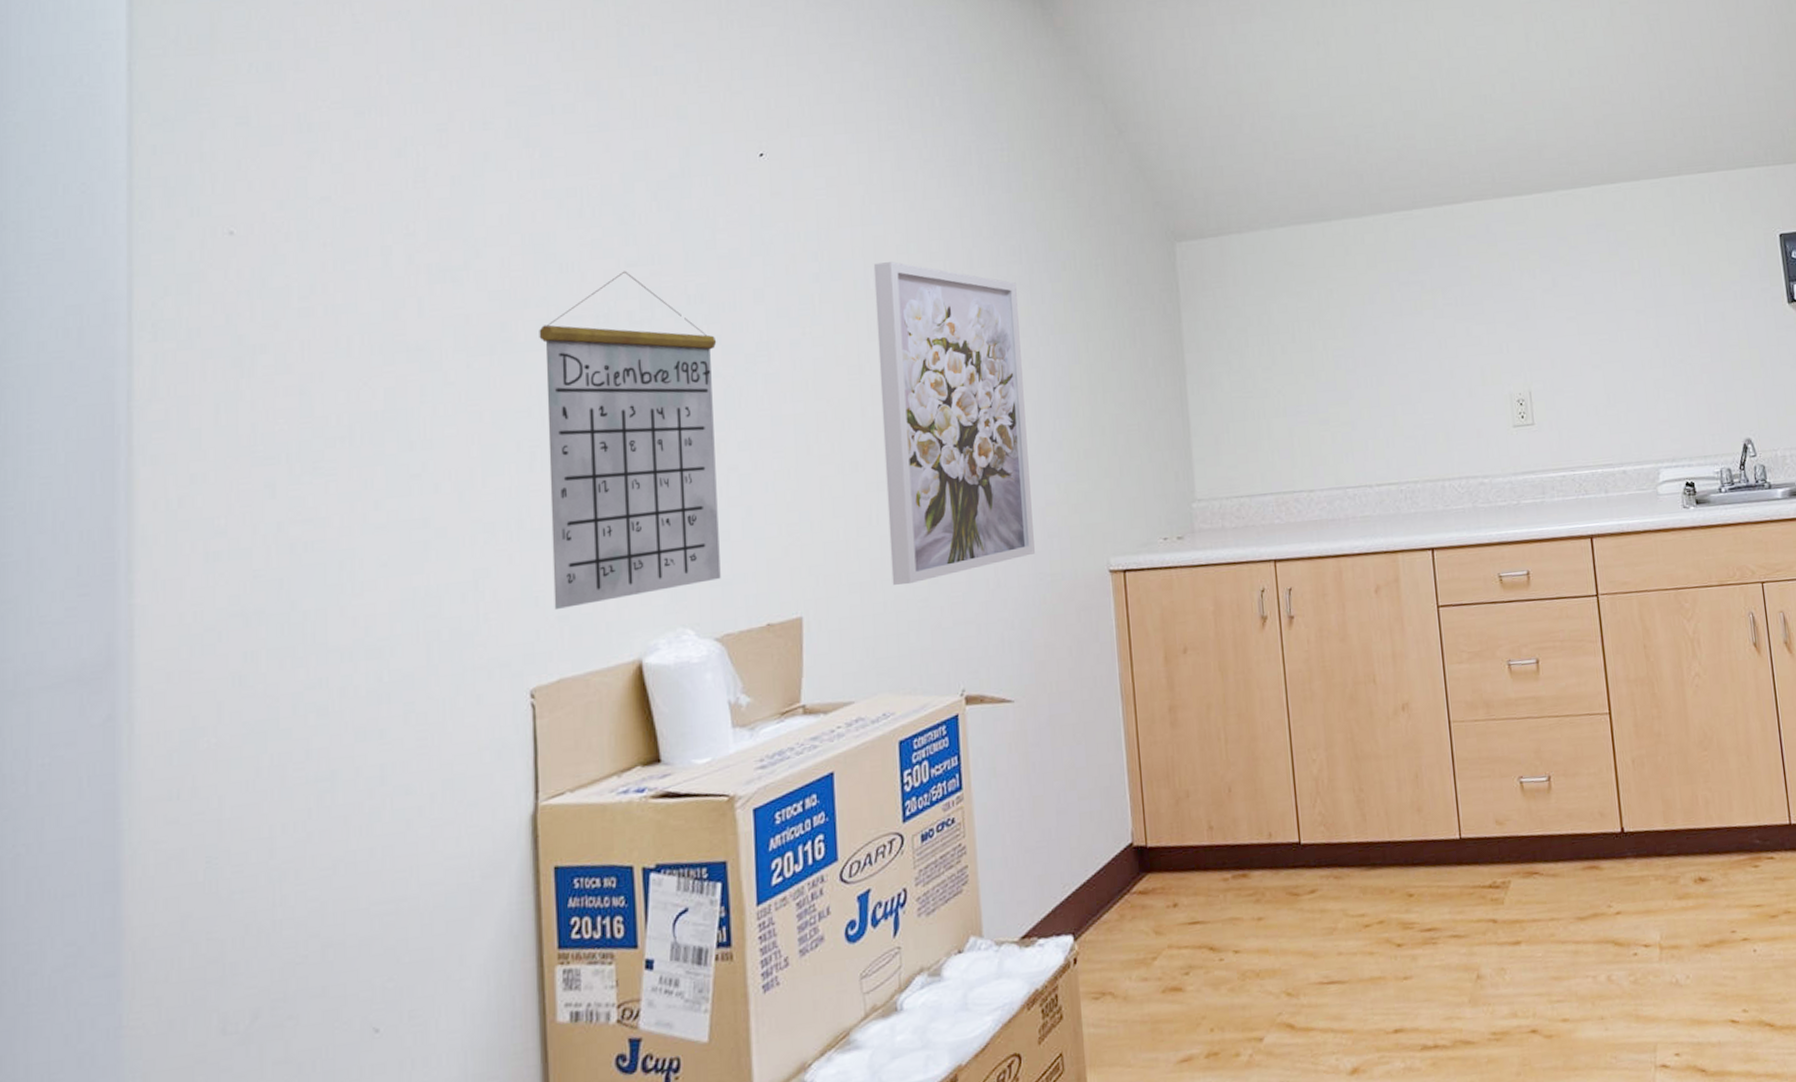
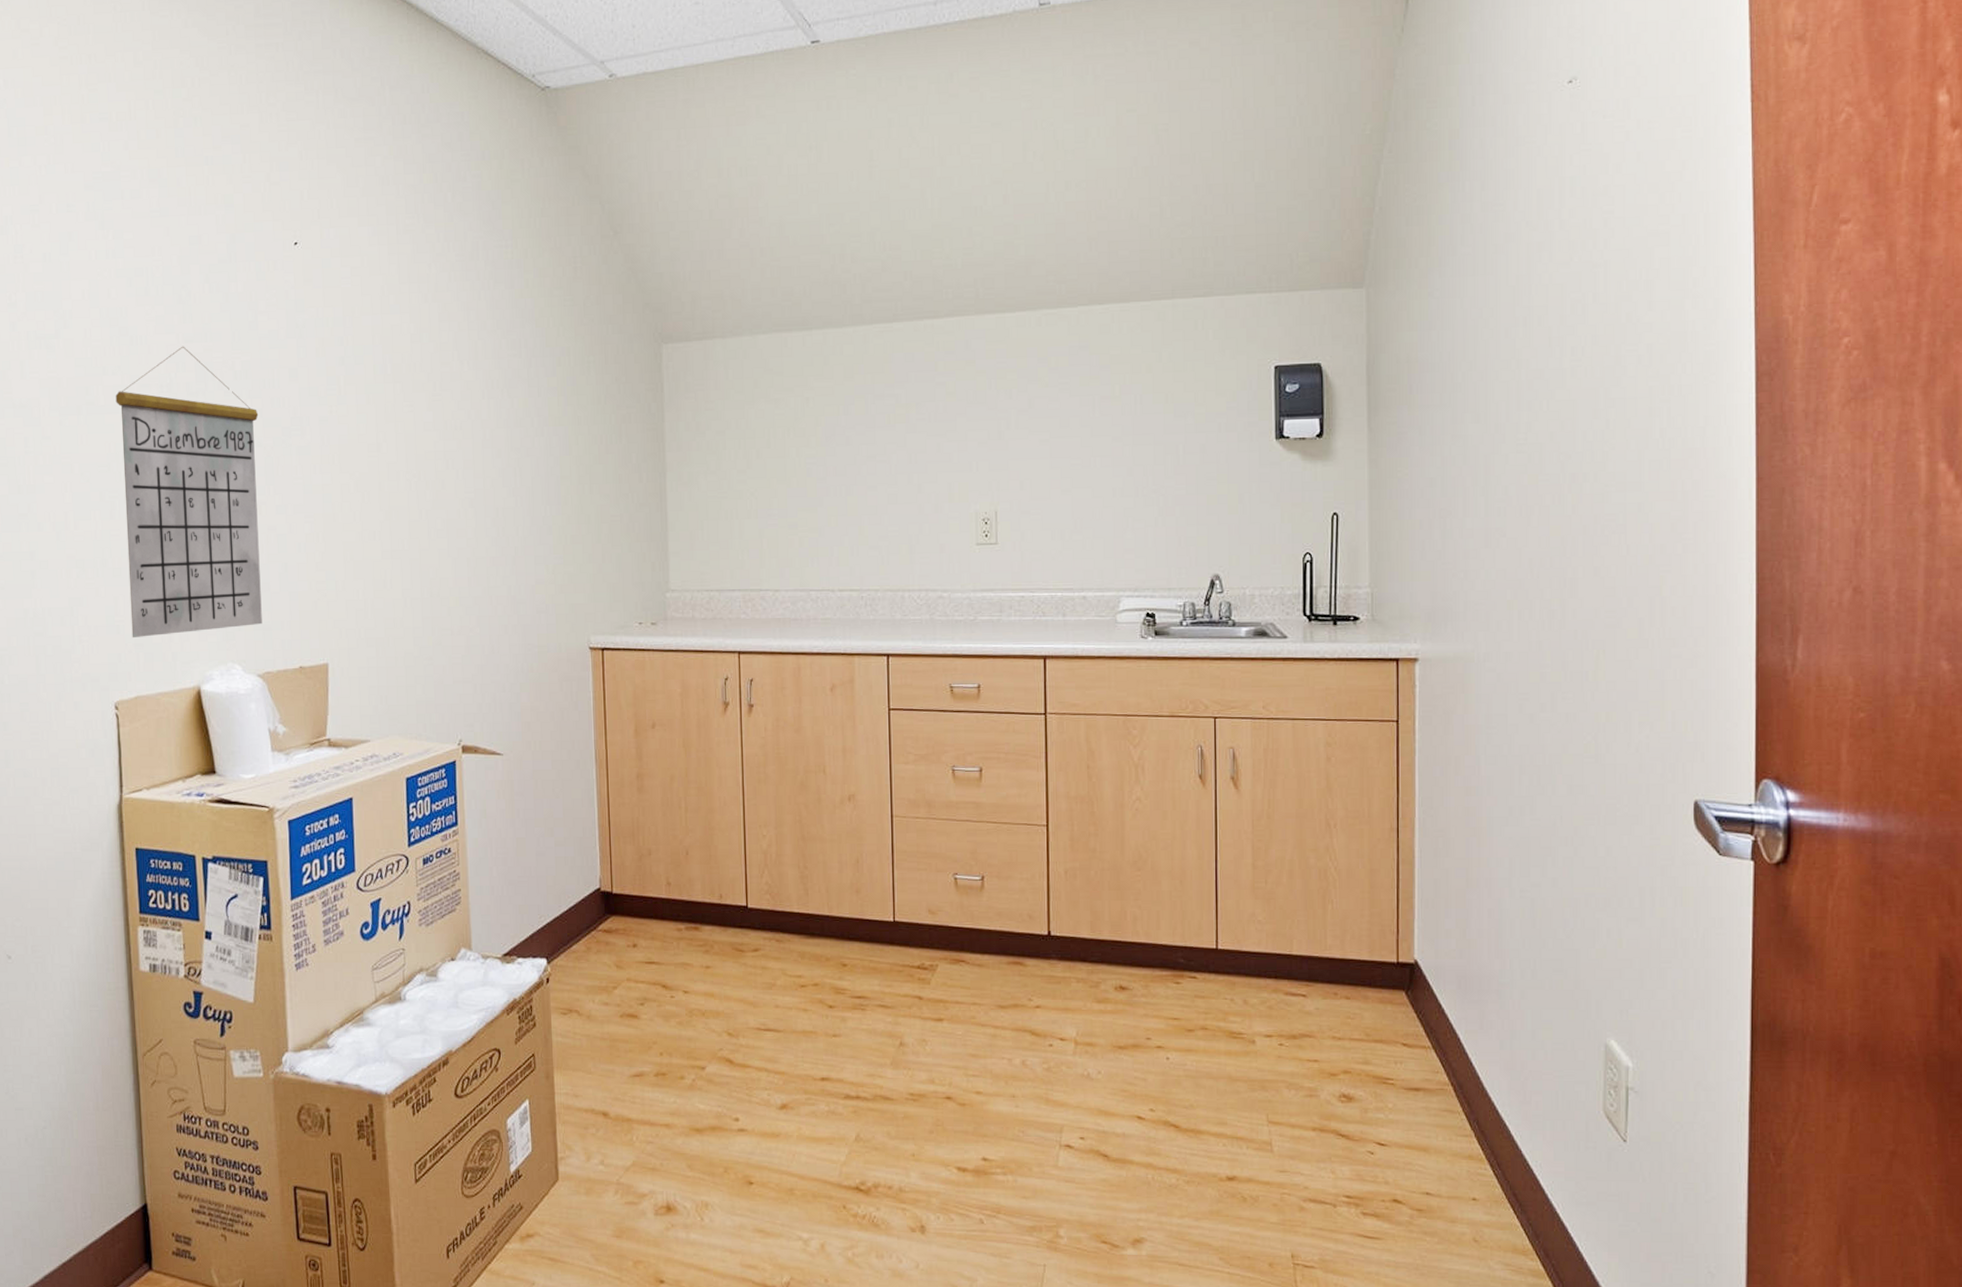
wall art: present [873,262,1035,585] -> none [391,349,525,644]

